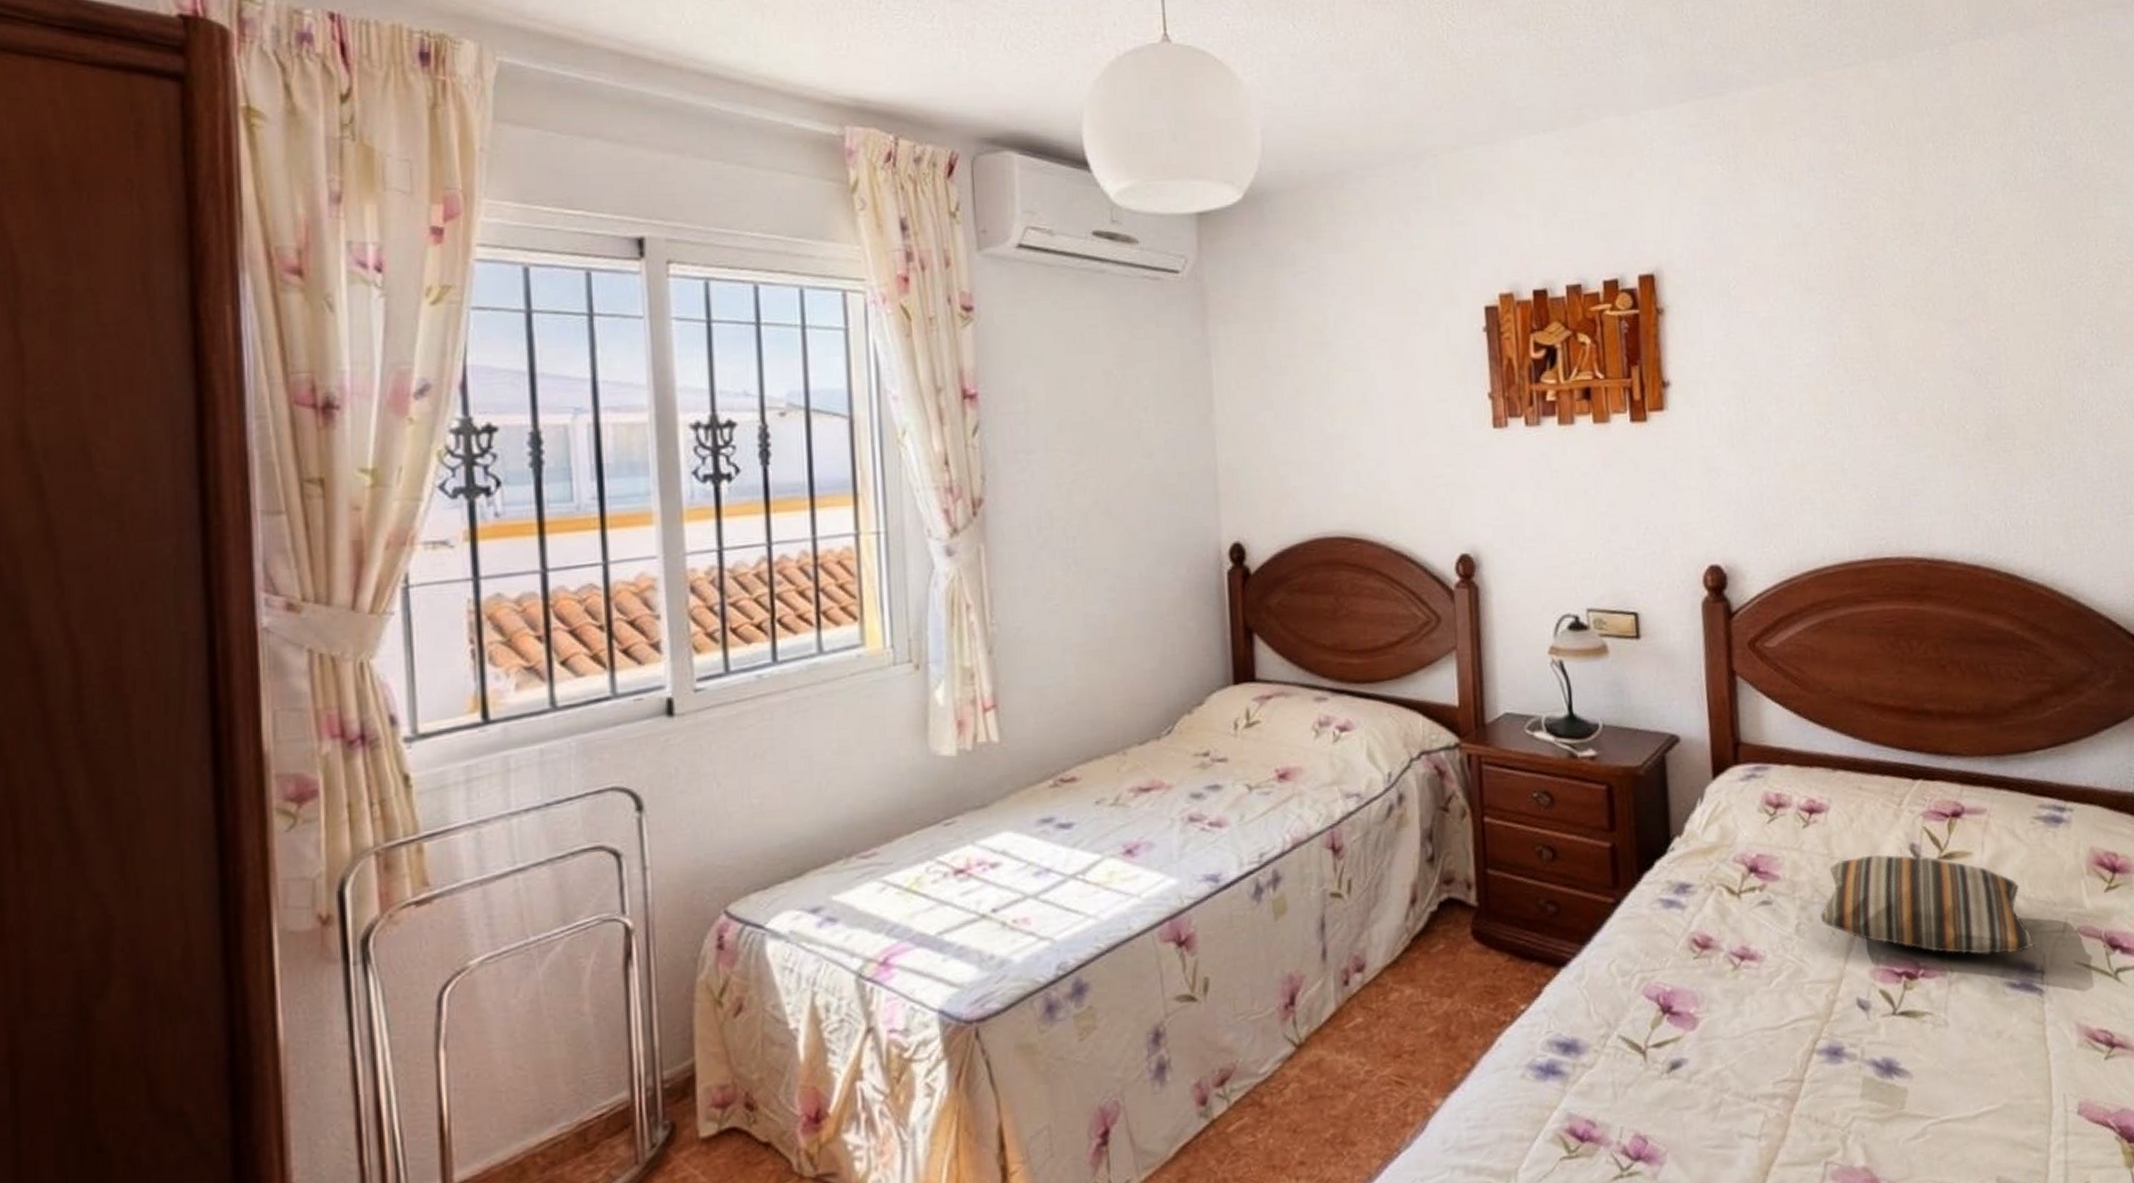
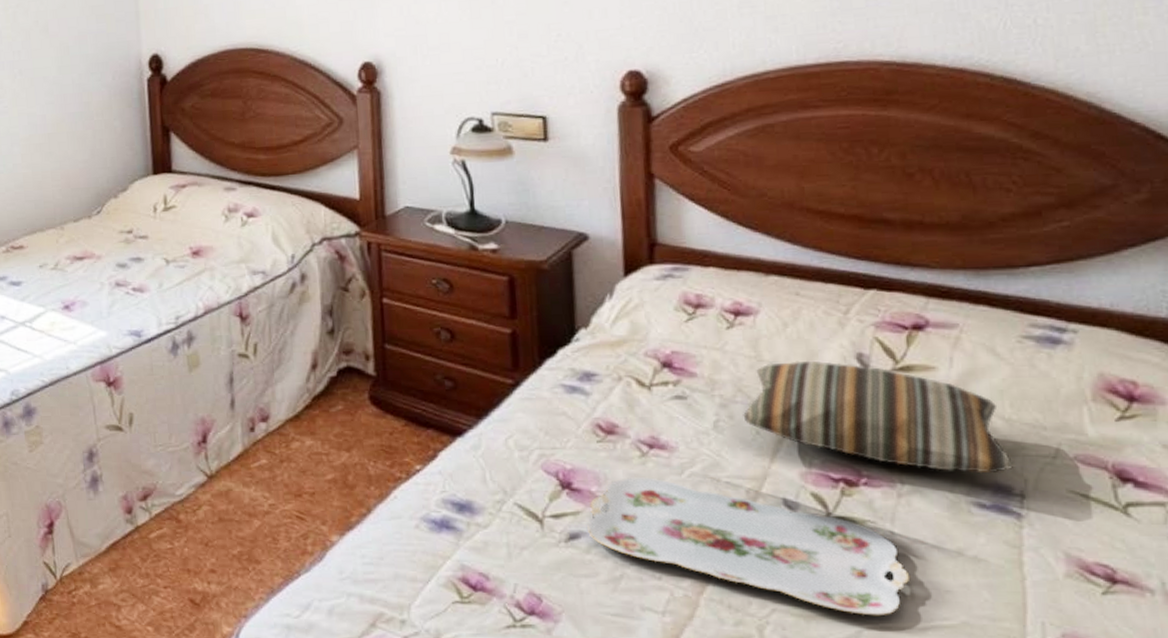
serving tray: none [1687,991,1963,1111] -> present [587,477,911,616]

